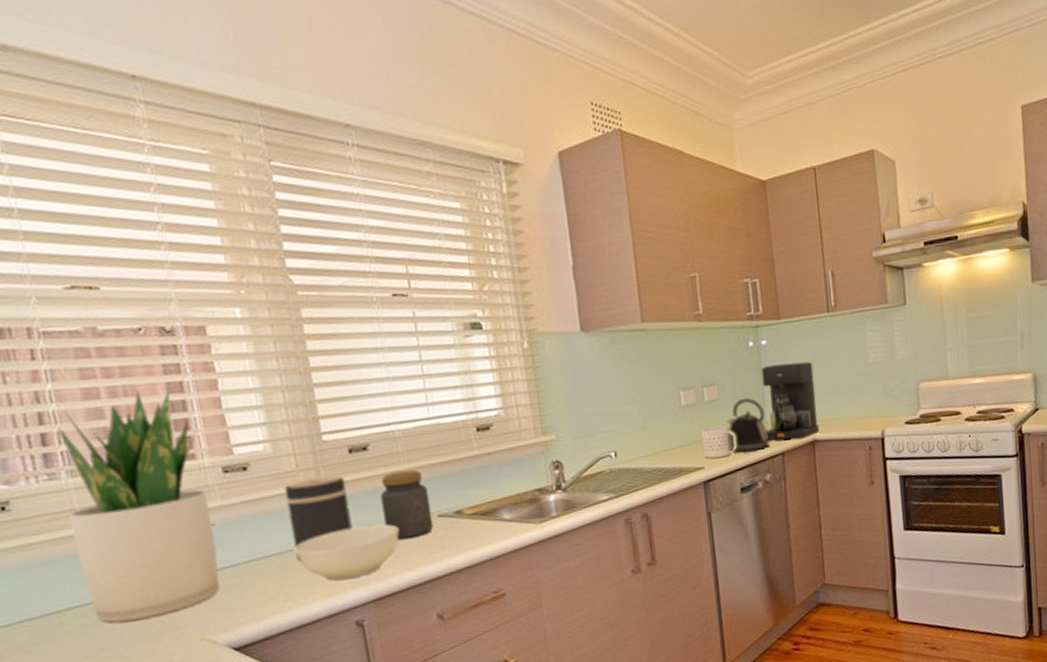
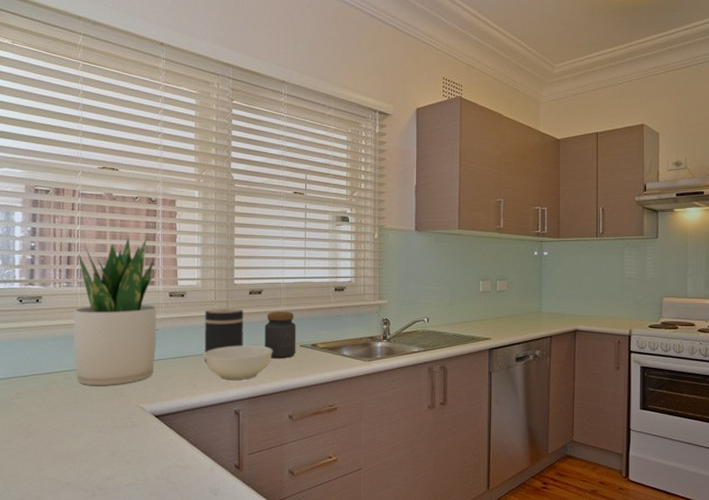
mug: present [700,426,738,459] -> none [491,310,517,333]
kettle: present [726,397,770,453] -> none [511,292,542,331]
coffee maker: present [761,361,819,441] -> none [539,271,581,328]

